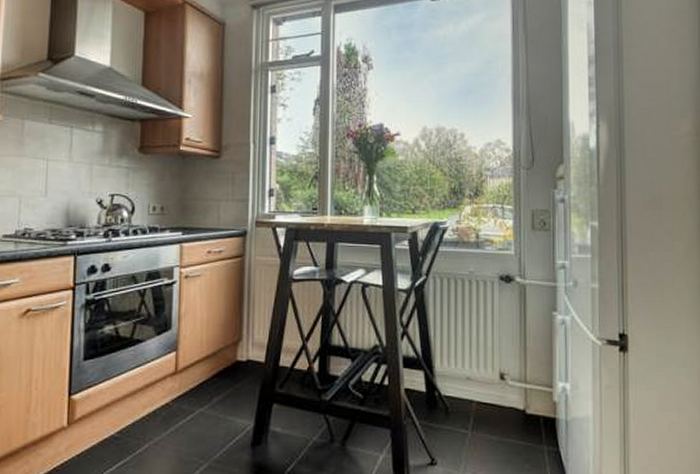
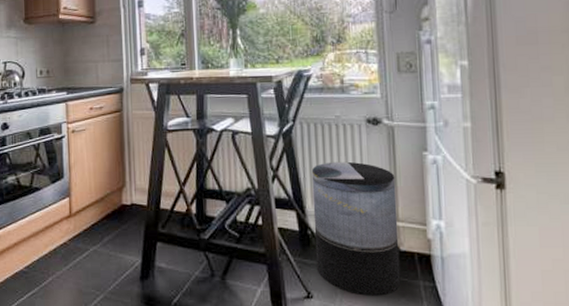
trash can: none [442,319,526,462] -> present [311,161,401,296]

